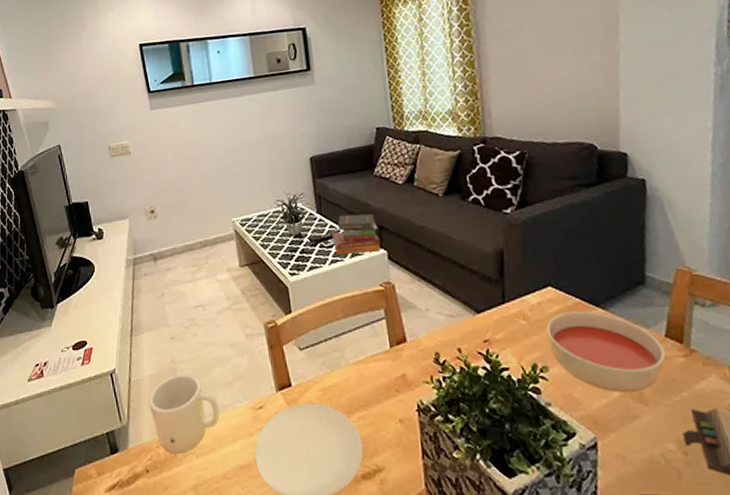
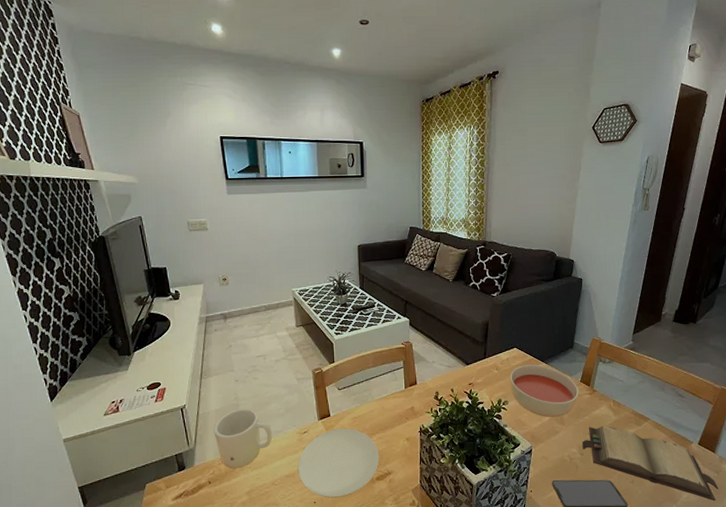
books: present [332,213,381,254] -> none [370,291,405,320]

